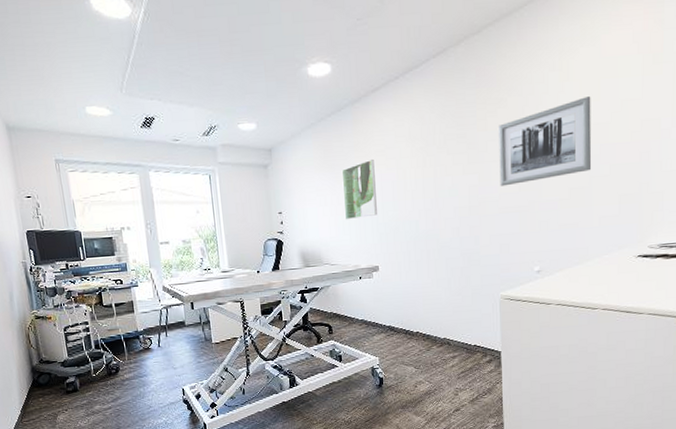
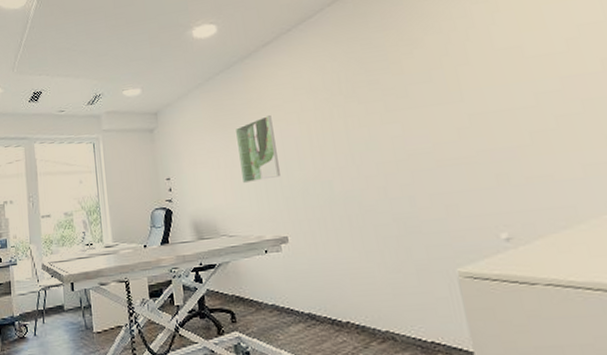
wall art: present [499,96,592,187] -> none [418,25,556,136]

